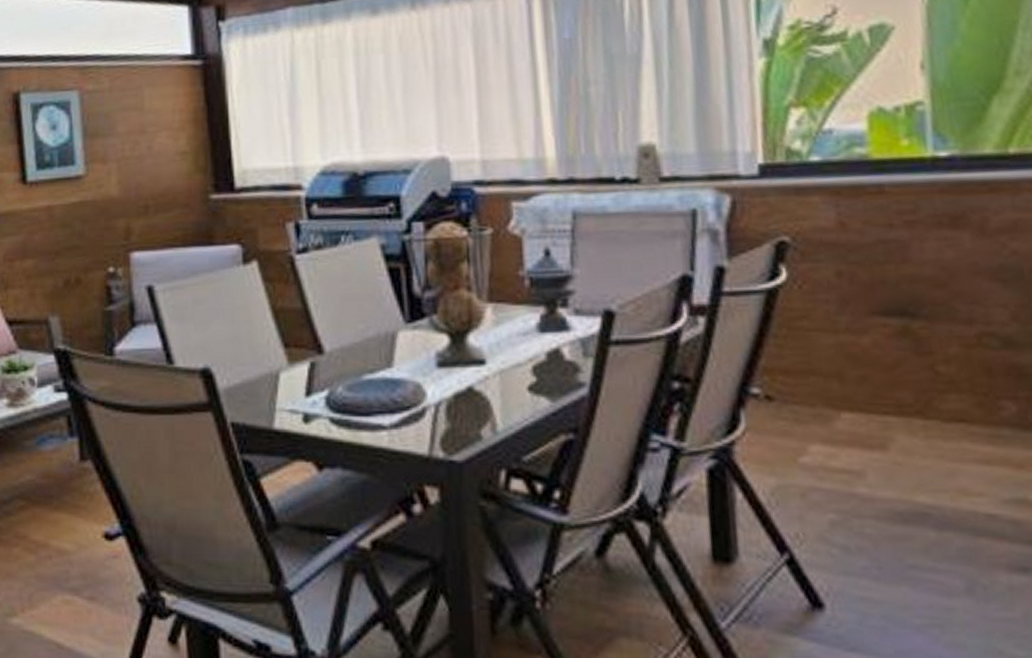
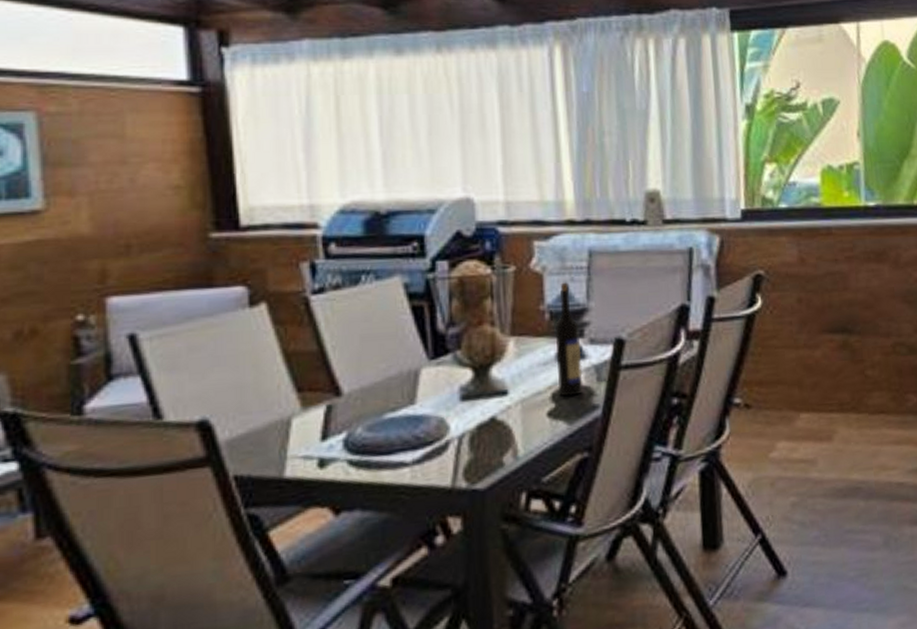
wine bottle: none [535,246,567,371] -> present [554,282,583,397]

